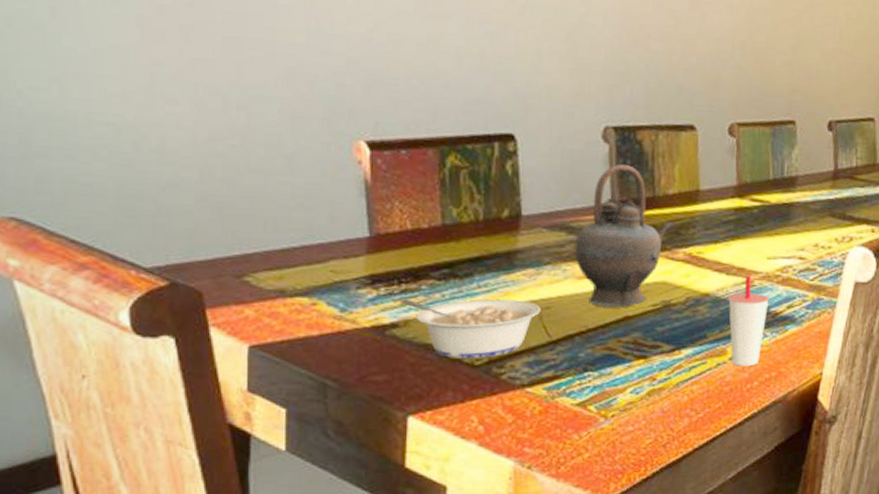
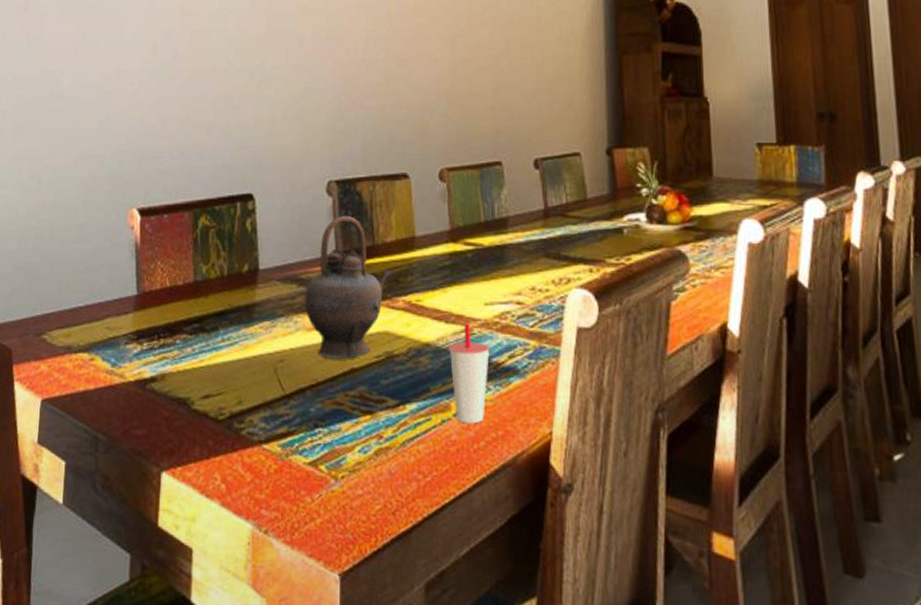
legume: present [399,298,541,359] -> none [158,352,275,413]

